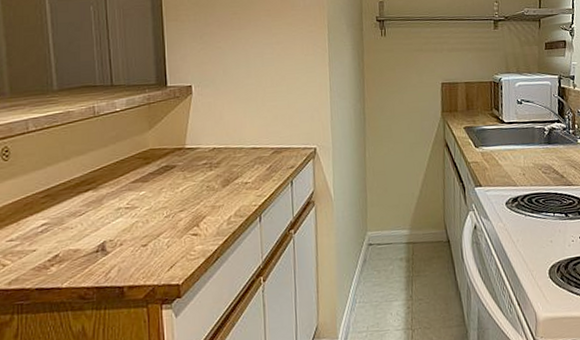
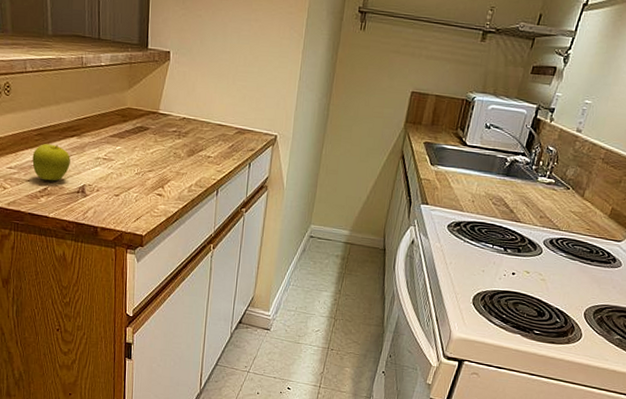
fruit: none [39,204,86,247] -> present [32,144,70,182]

